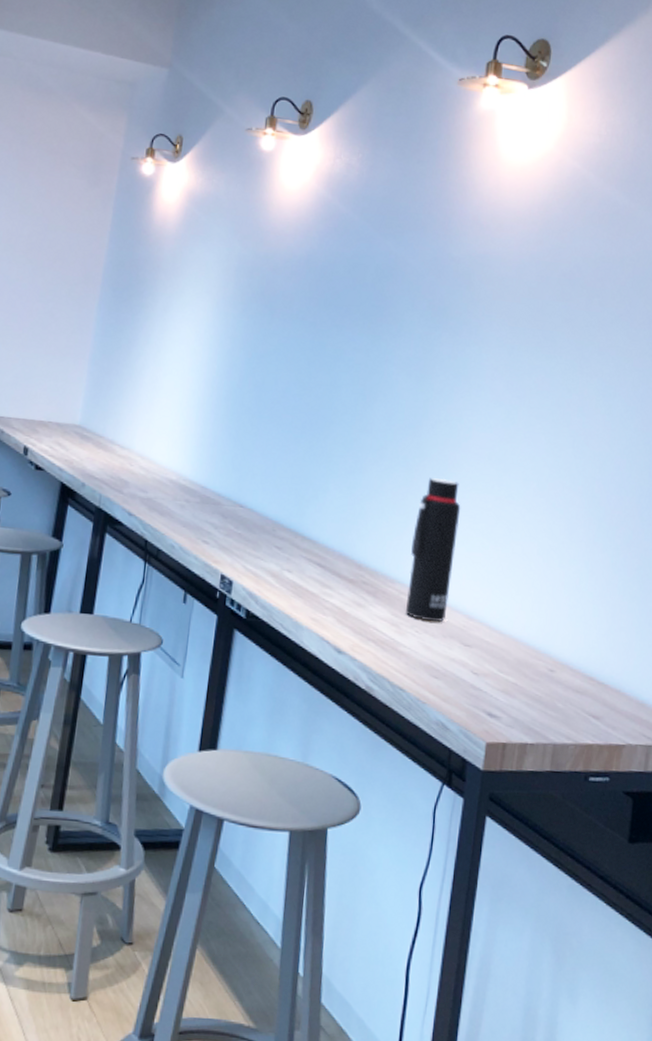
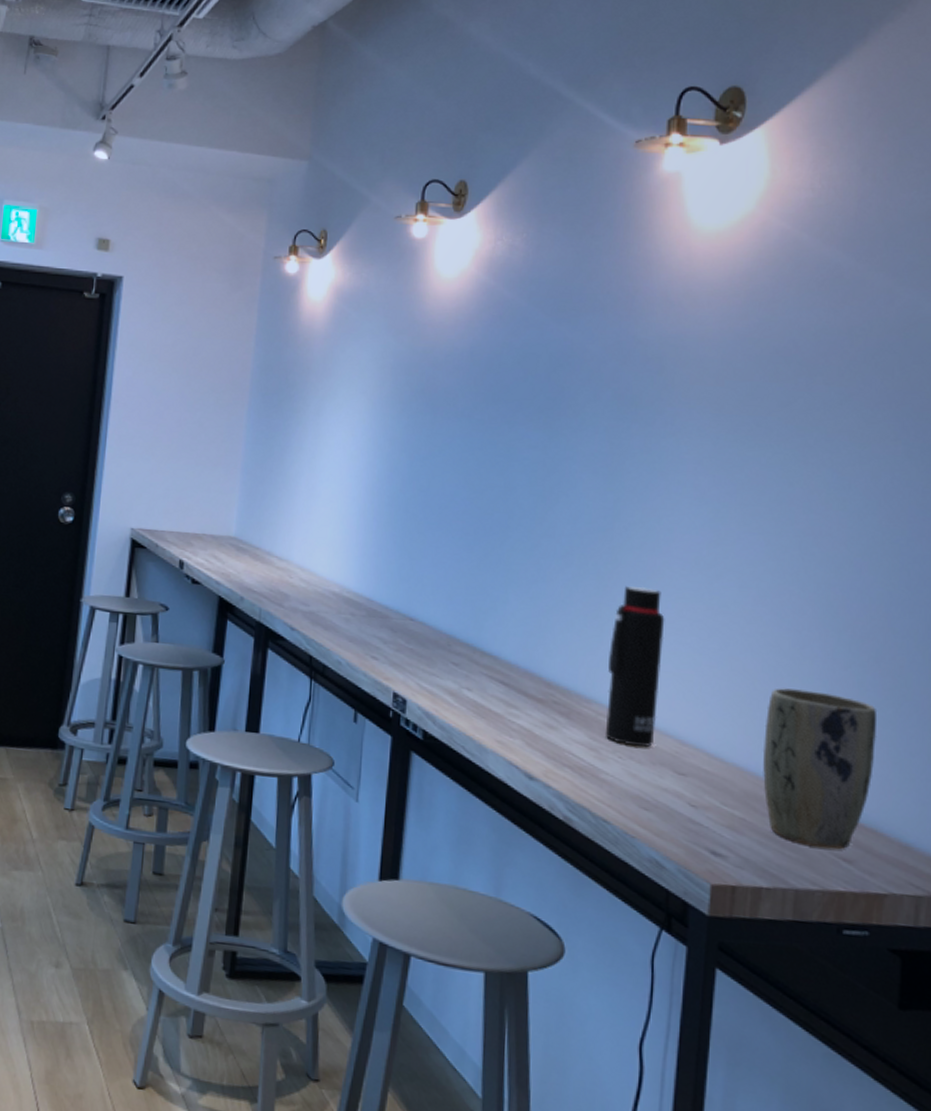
plant pot: none [533,568,625,708] -> present [762,688,876,850]

